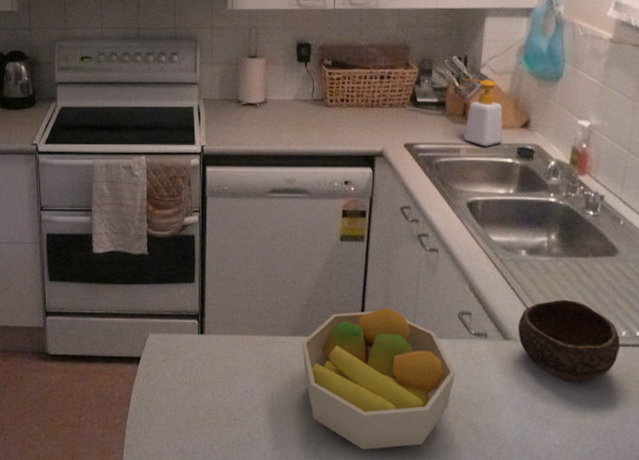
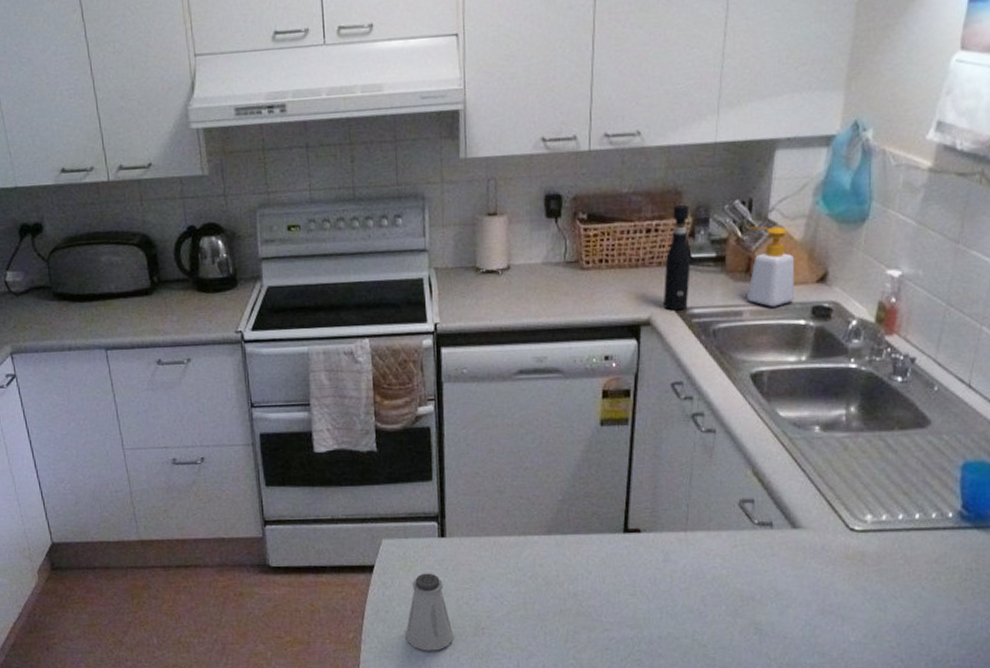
saltshaker: none [166,366,209,439] -> present [405,573,454,651]
fruit bowl: present [302,306,456,450] -> none [557,497,736,655]
pepper grinder: none [393,57,417,145] -> present [662,204,691,311]
bowl: present [518,299,619,383] -> none [809,480,928,573]

